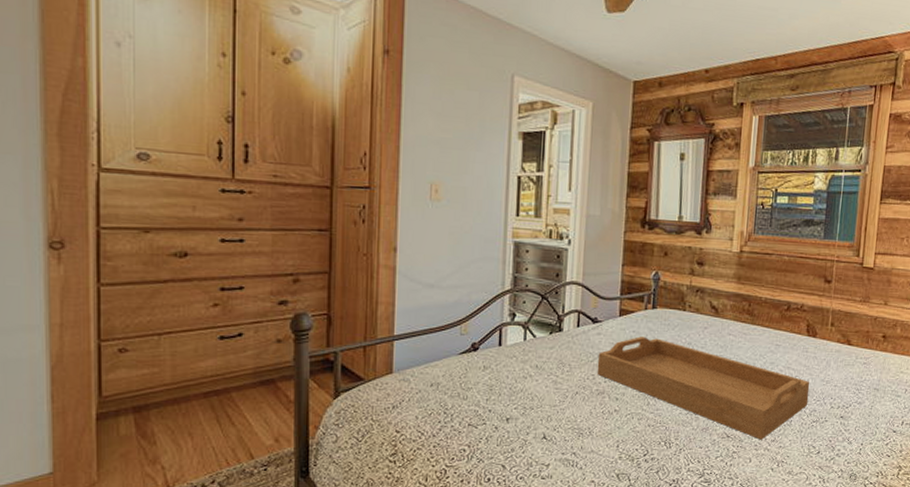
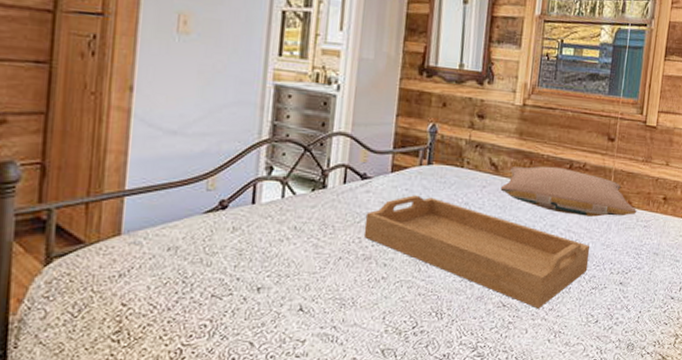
pillow: none [721,308,855,355] -> present [500,166,637,217]

